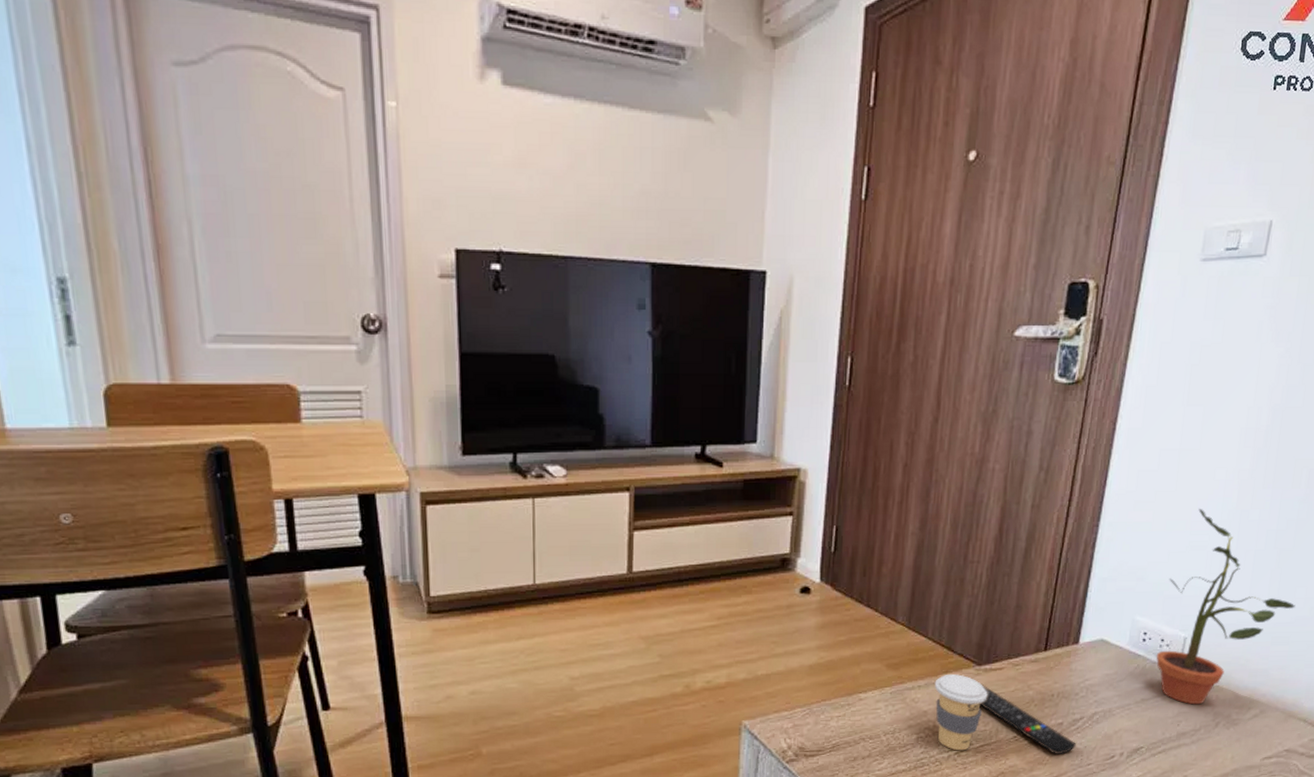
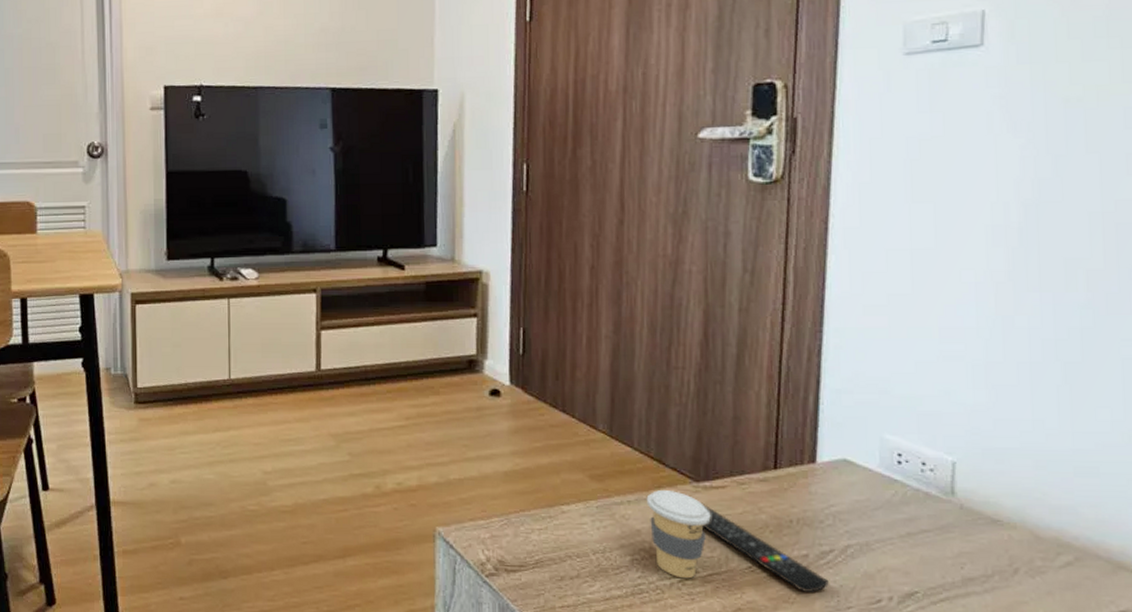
potted plant: present [1156,509,1296,705] -> none [918,314,1100,545]

